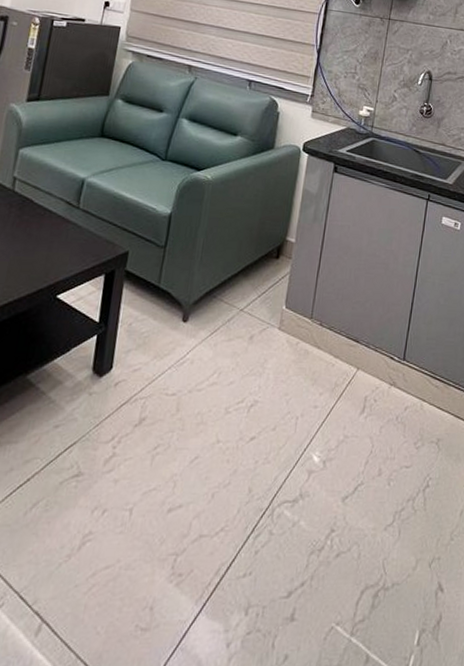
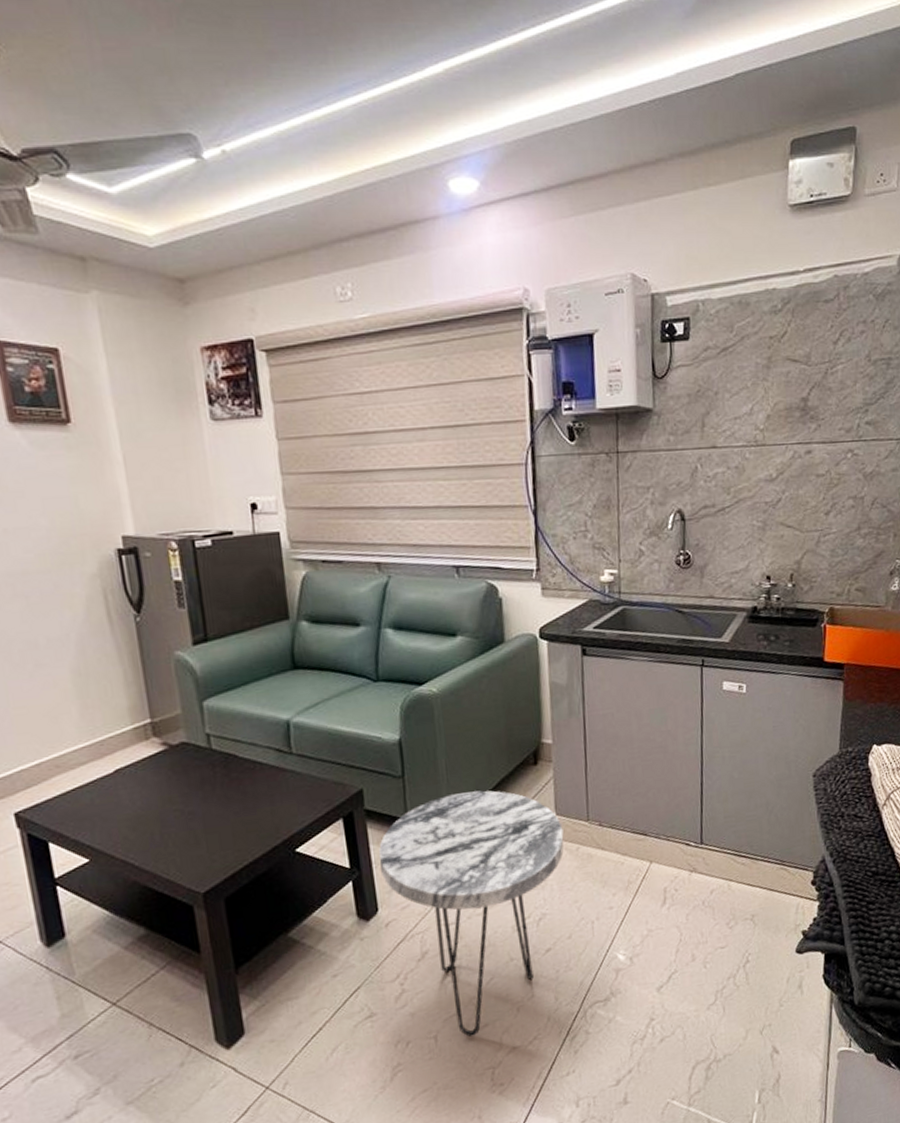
side table: none [124,271,289,515] -> present [378,790,564,1037]

